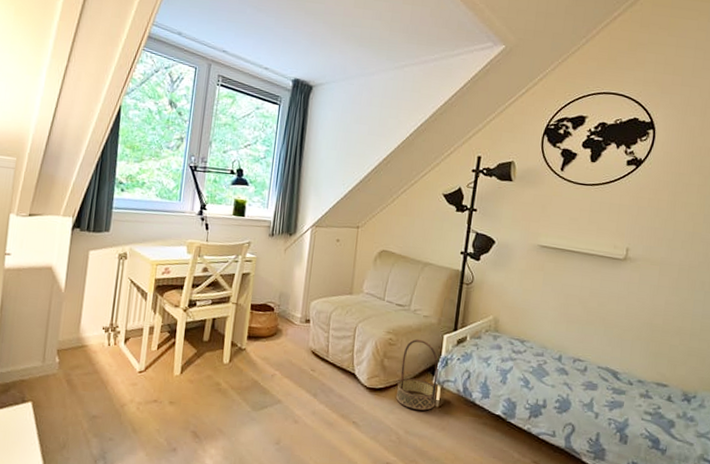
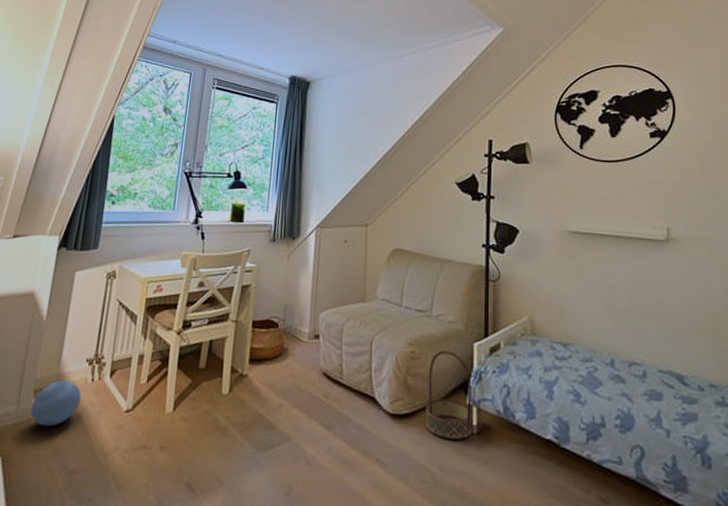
ball: none [55,343,99,381] -> present [31,380,81,427]

